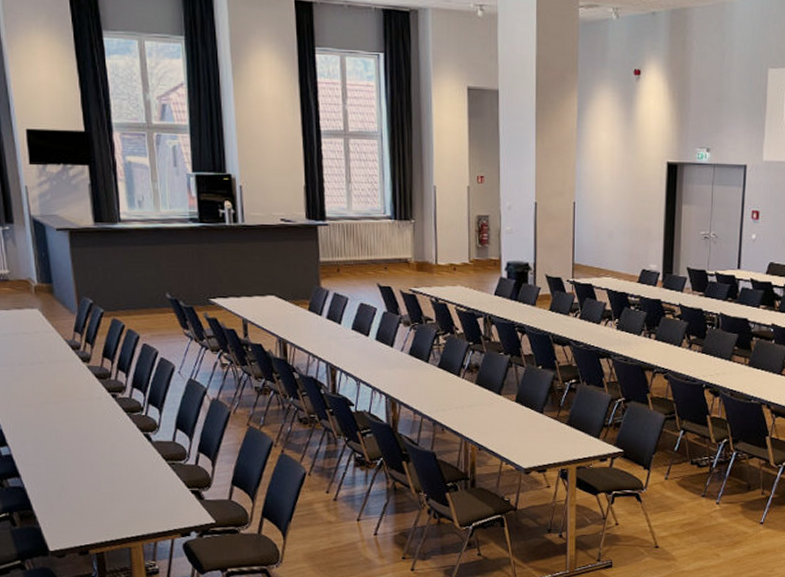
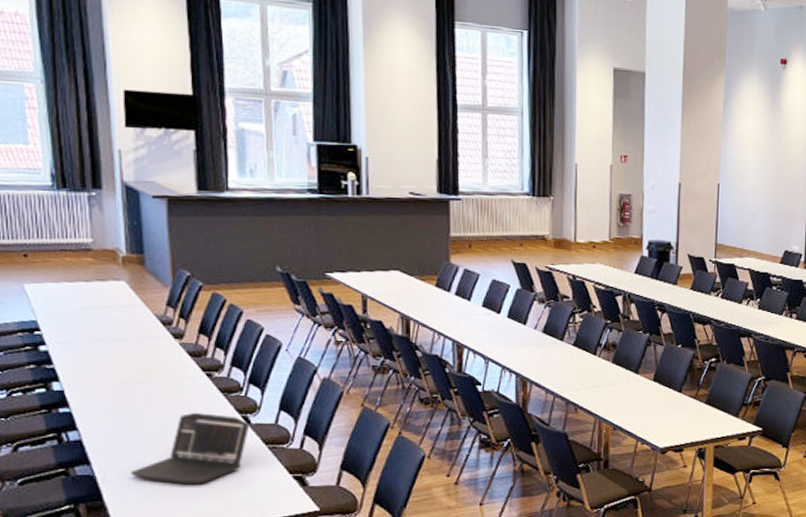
laptop: none [54,430,152,498] -> present [131,412,250,486]

